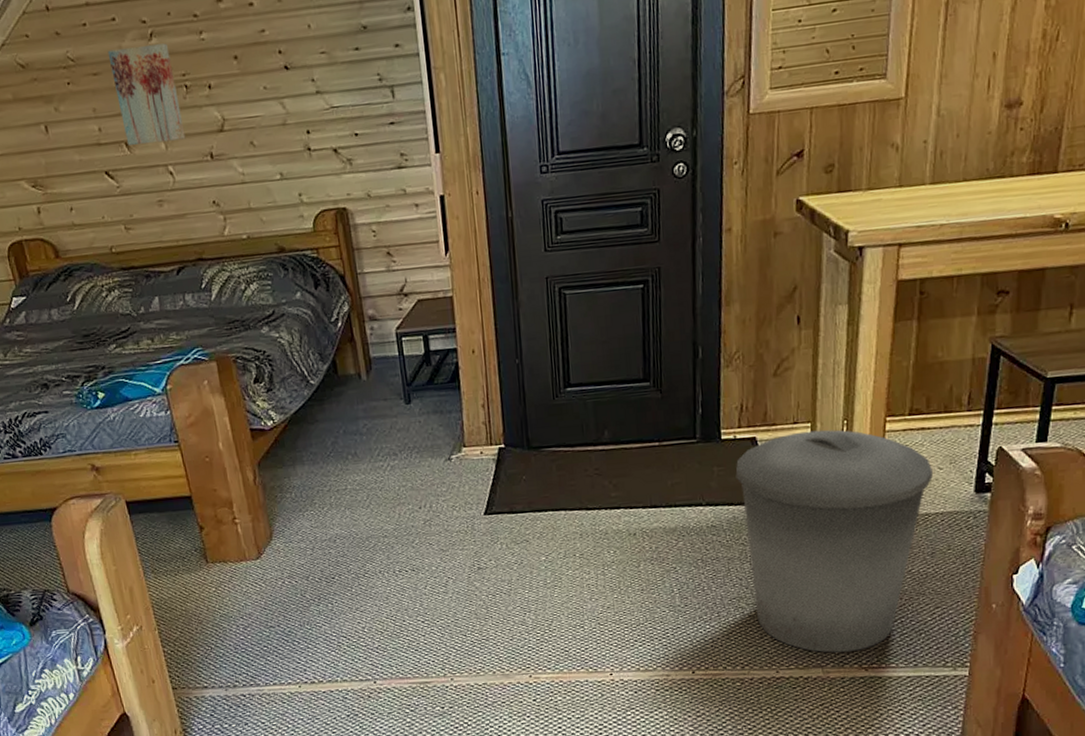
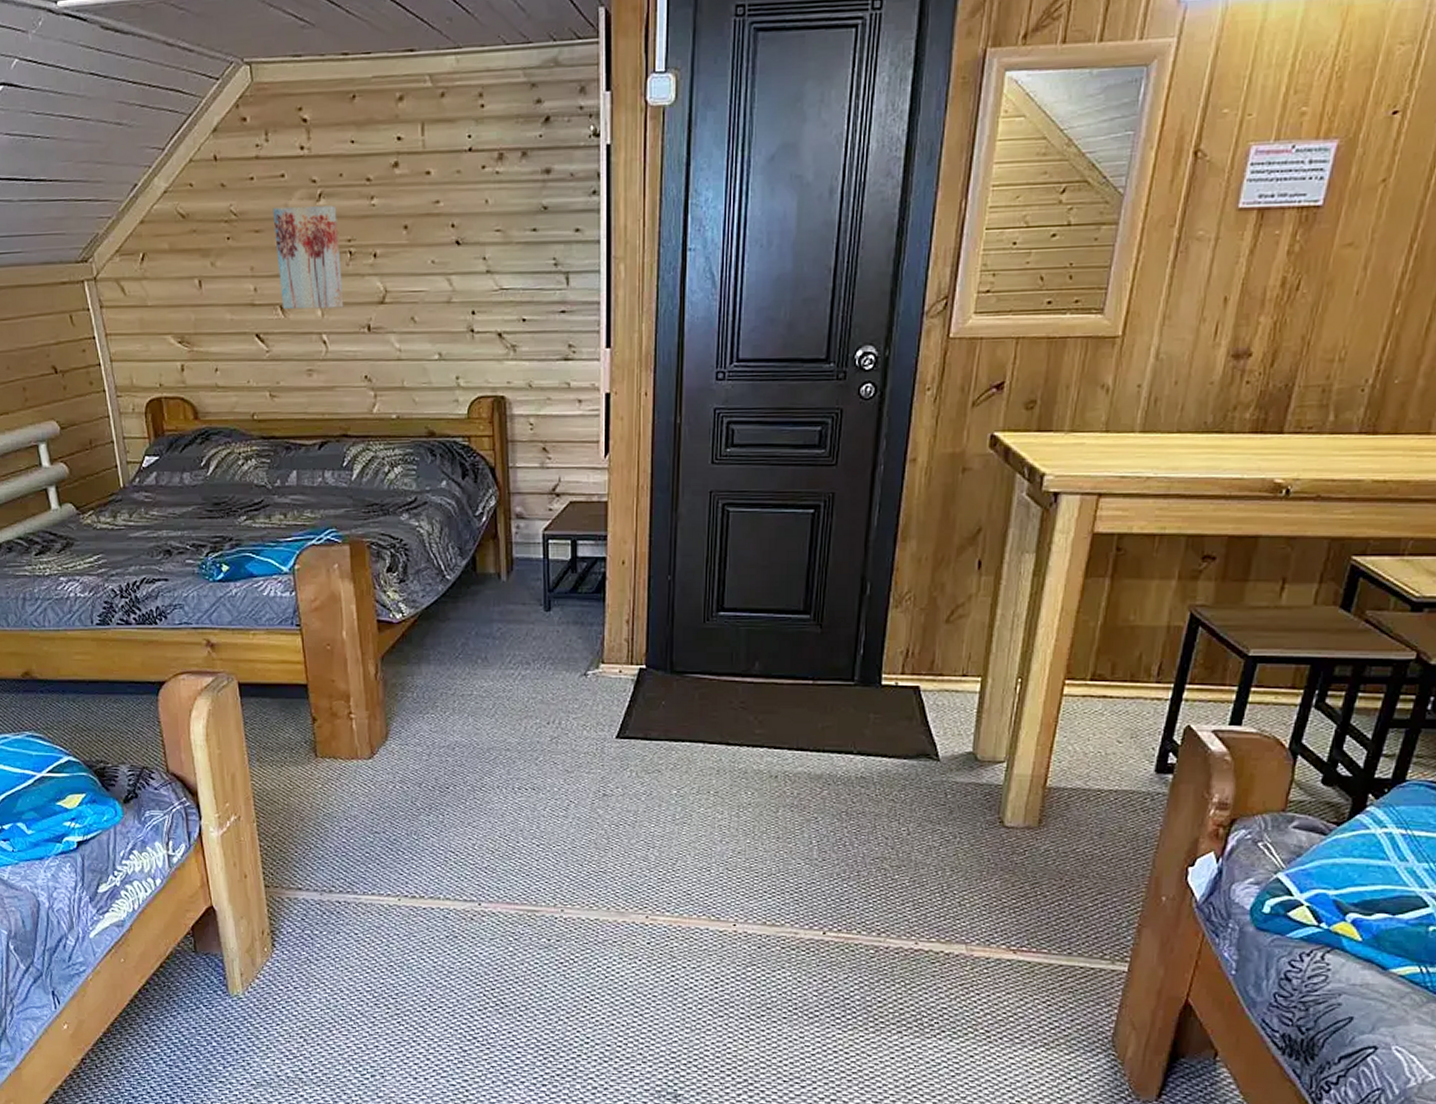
trash can: present [735,429,933,653] -> none [893,686,1111,930]

